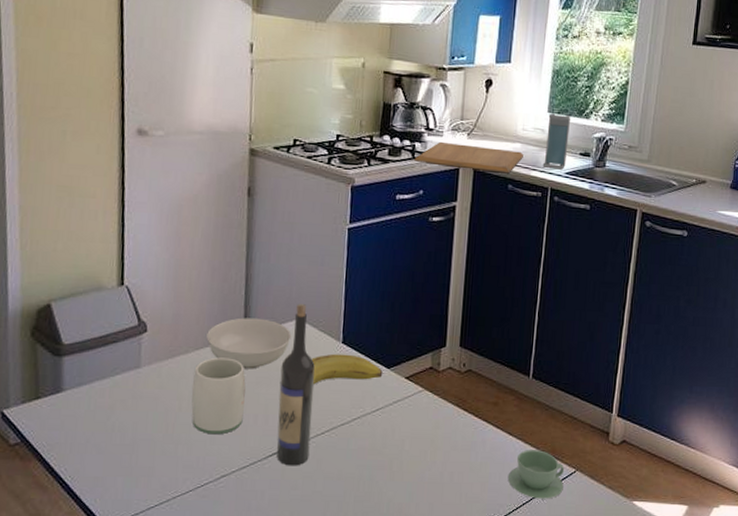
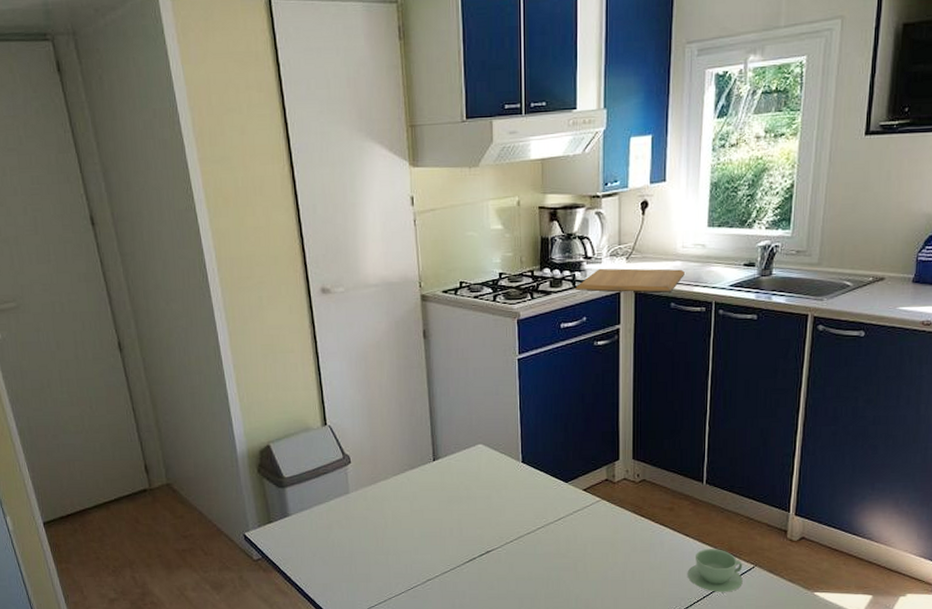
mug: present [191,357,246,435] -> none [394,481,440,546]
bowl: present [206,317,292,369] -> none [401,445,476,490]
wine bottle: present [277,304,315,466] -> none [469,430,501,570]
fruit: present [311,354,383,385] -> none [495,472,561,500]
soap dispenser: present [542,113,570,170] -> none [705,226,732,283]

